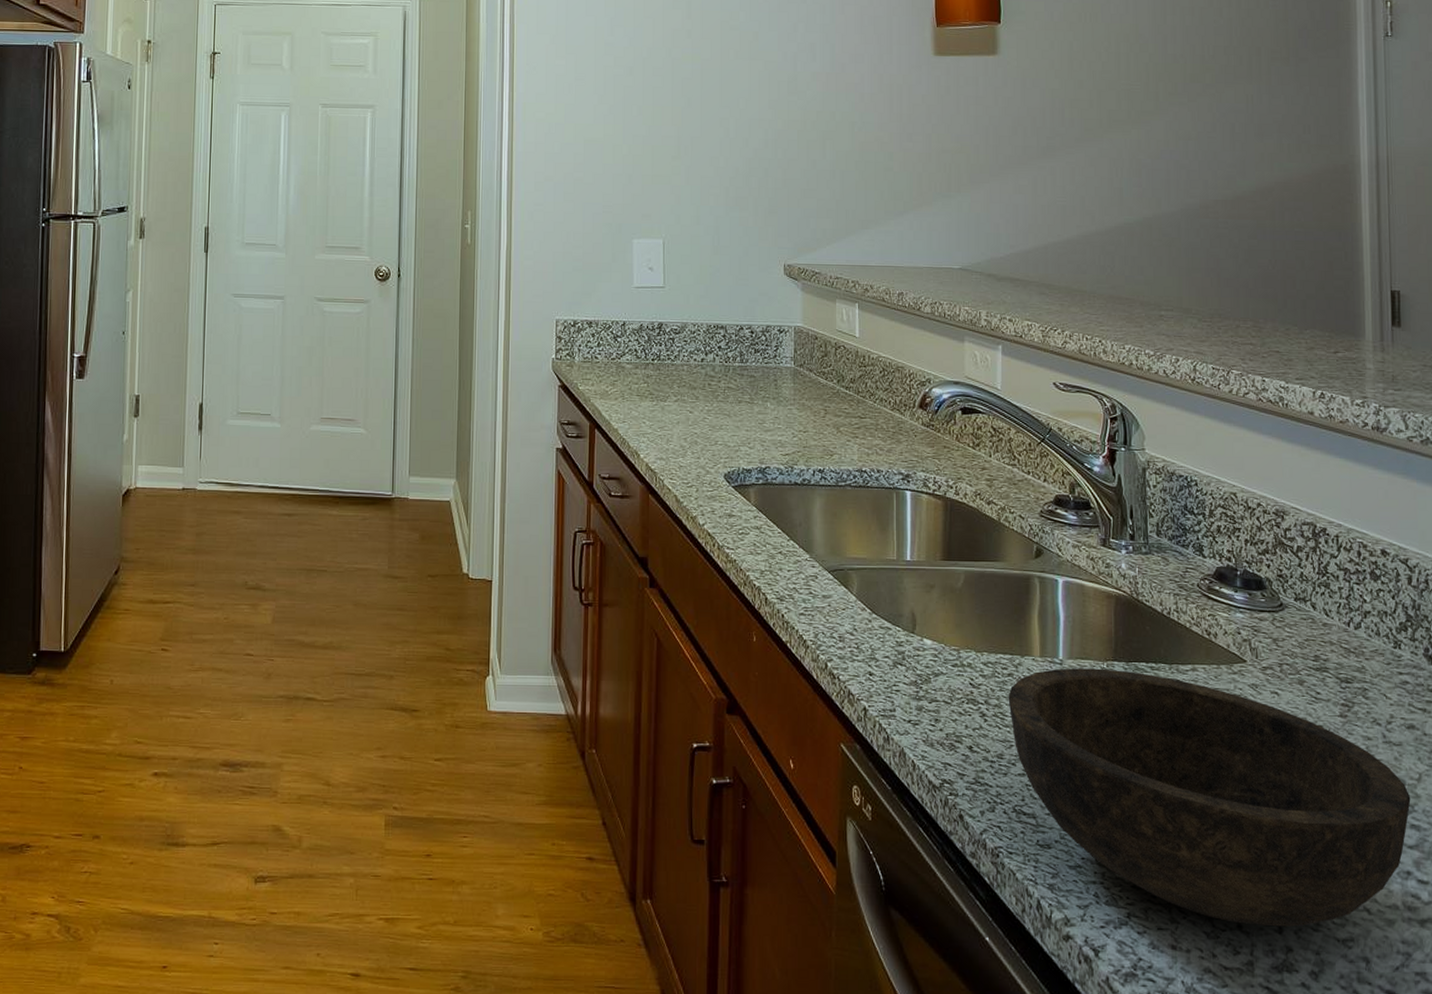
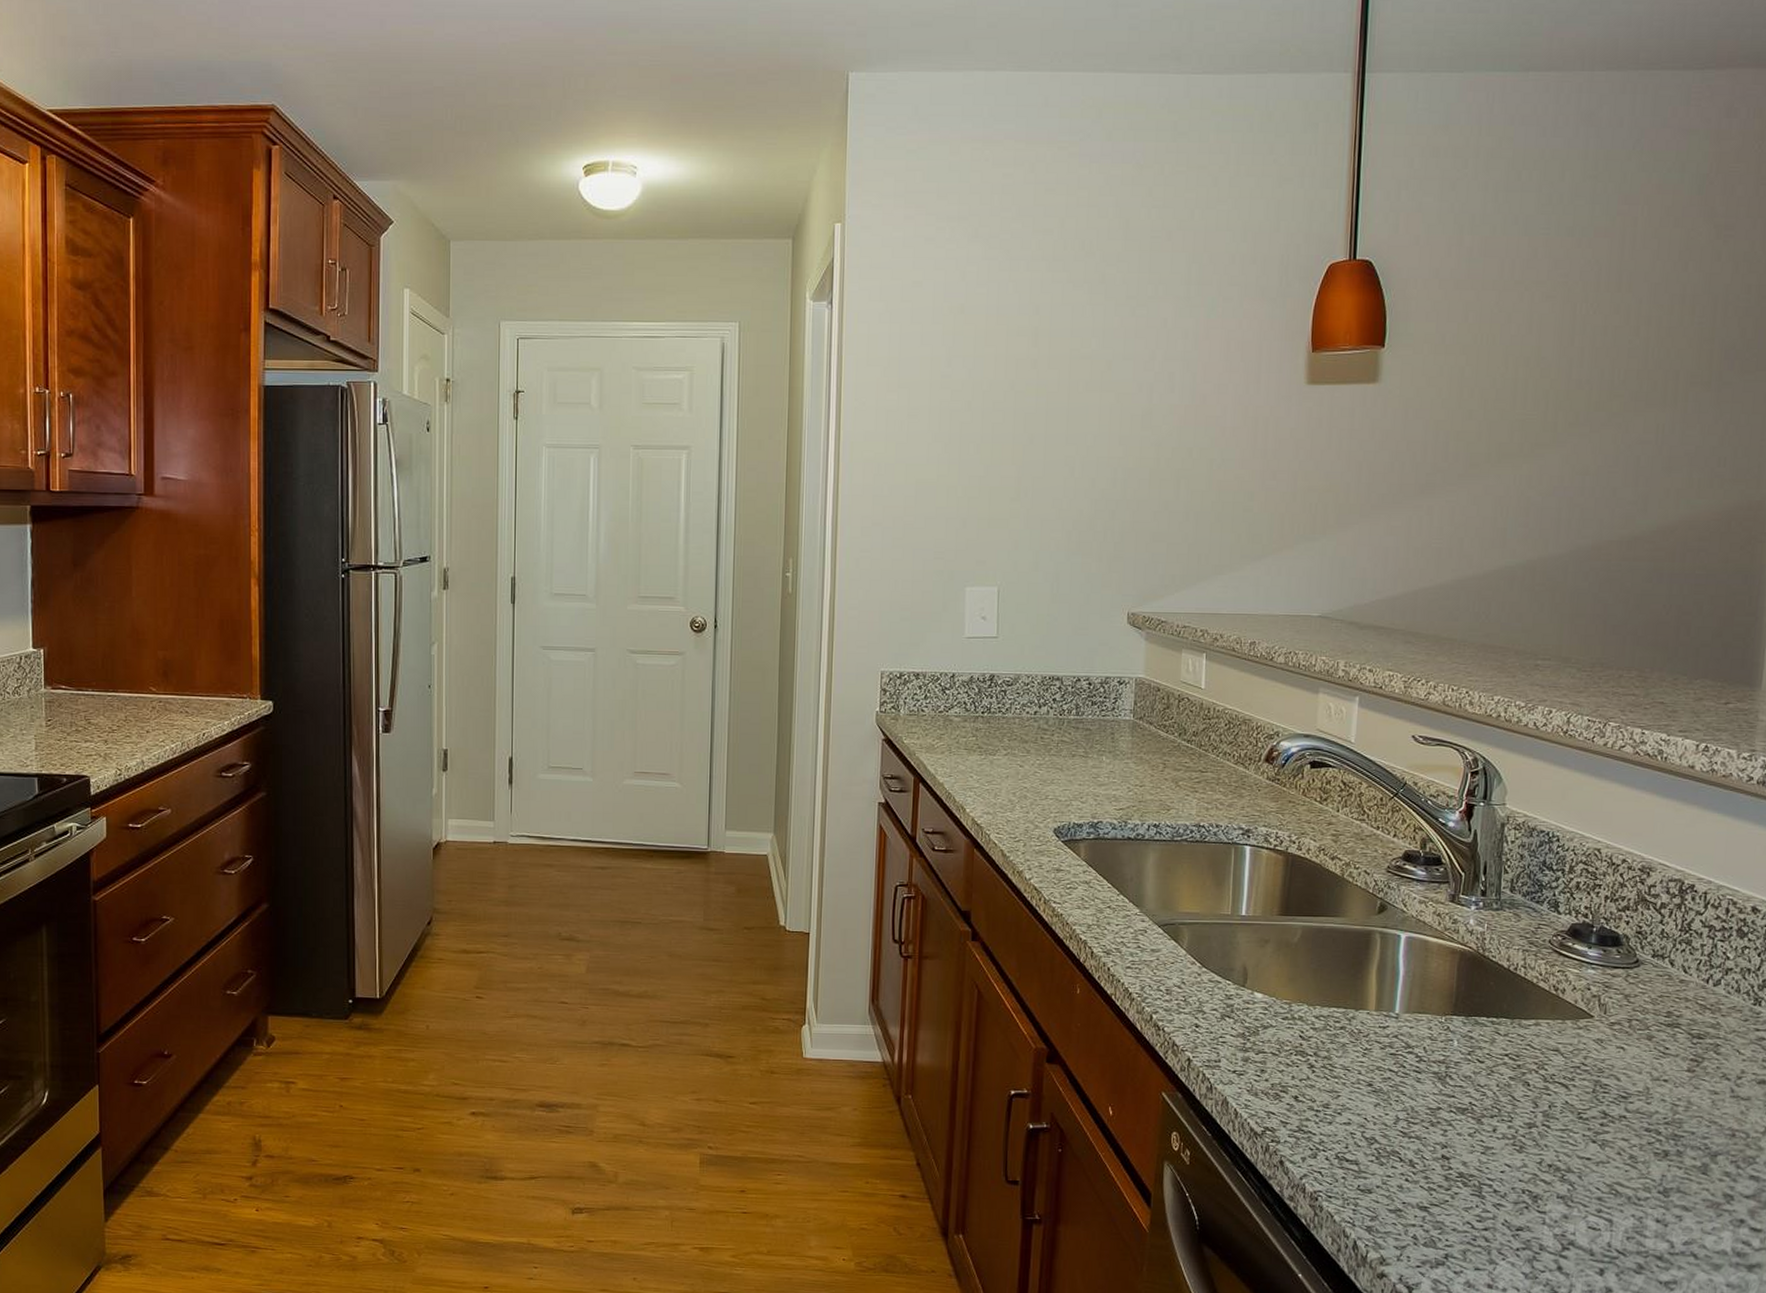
bowl: present [1008,668,1411,927] -> none [1338,1022,1753,1269]

